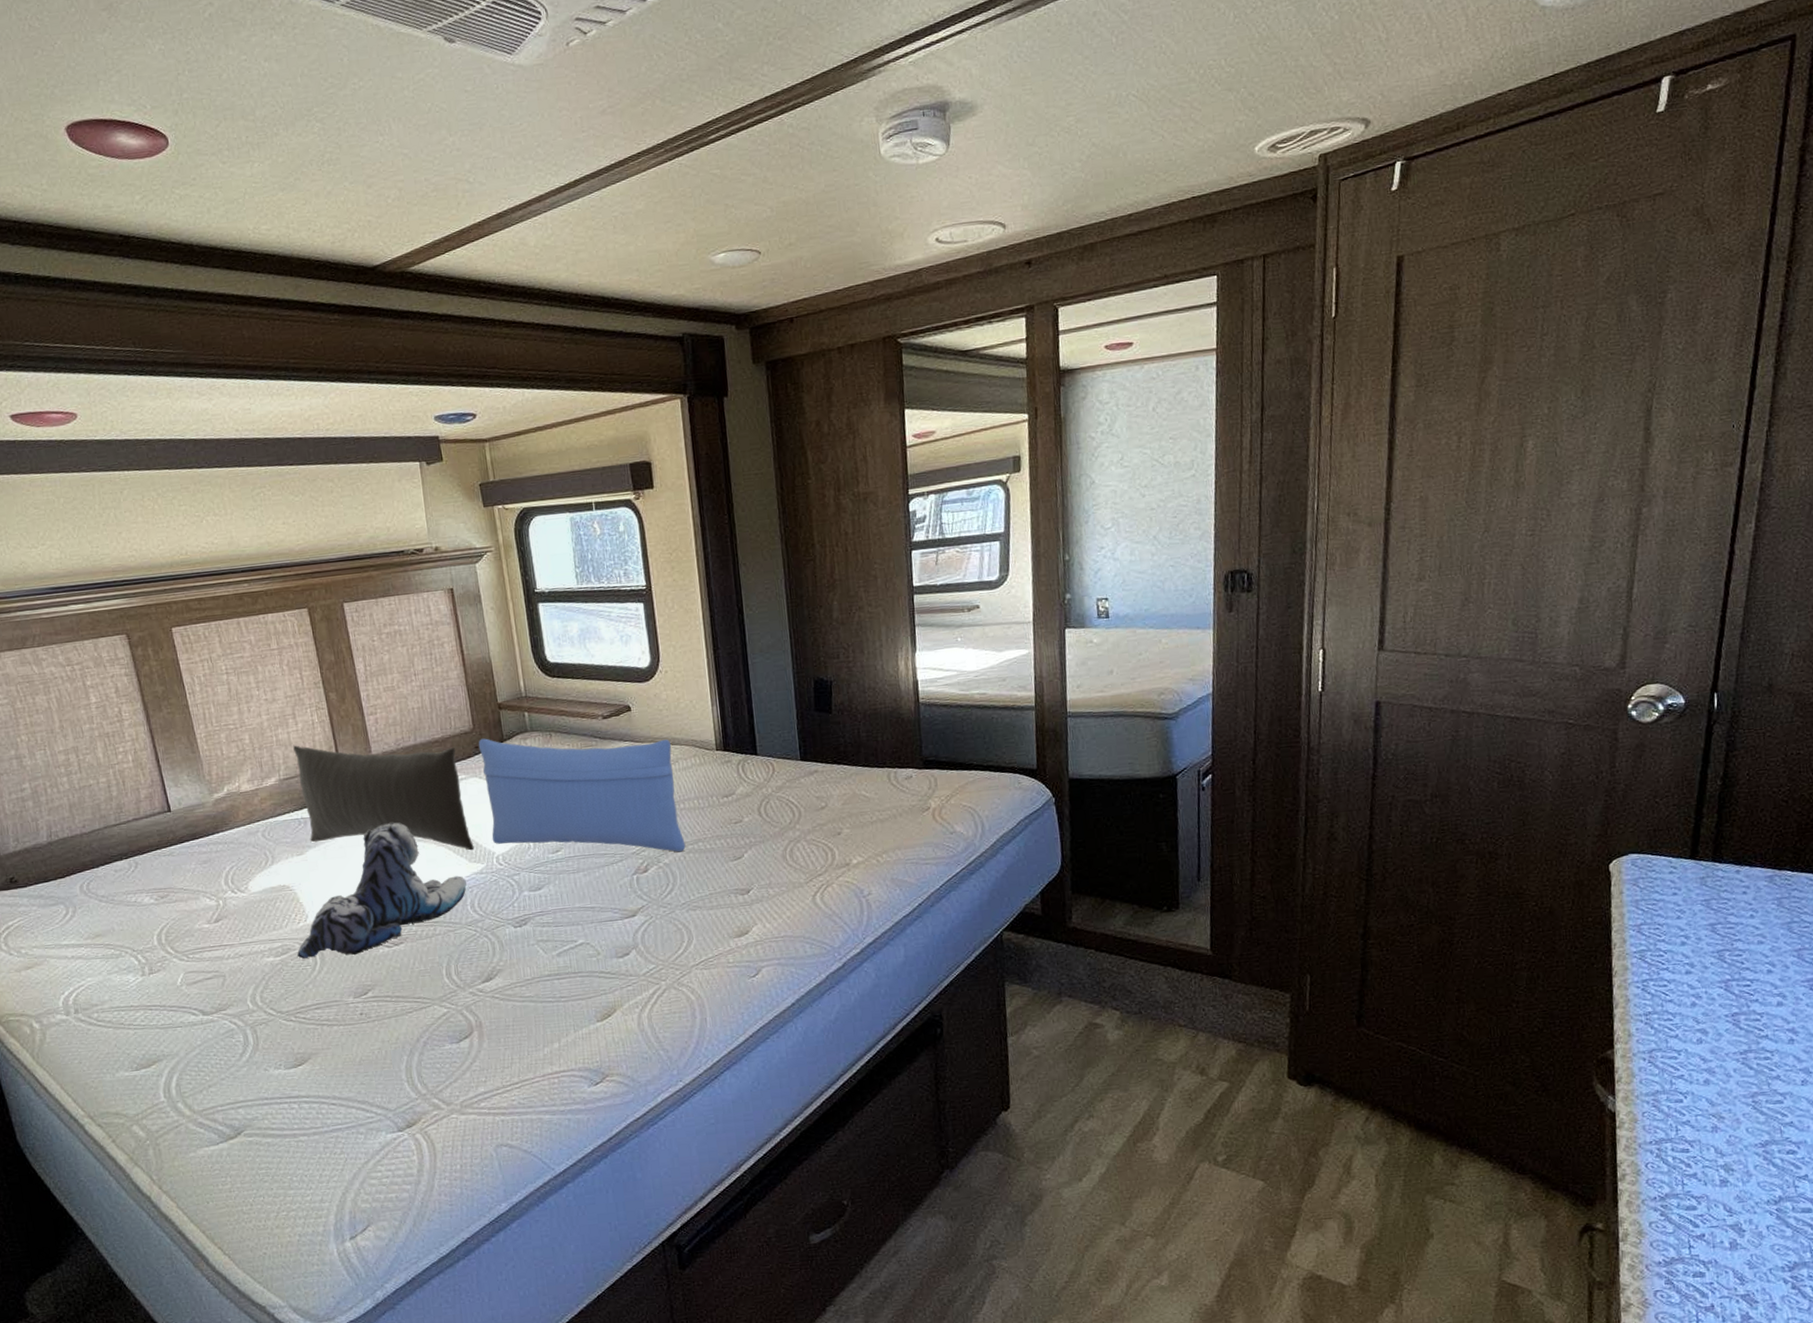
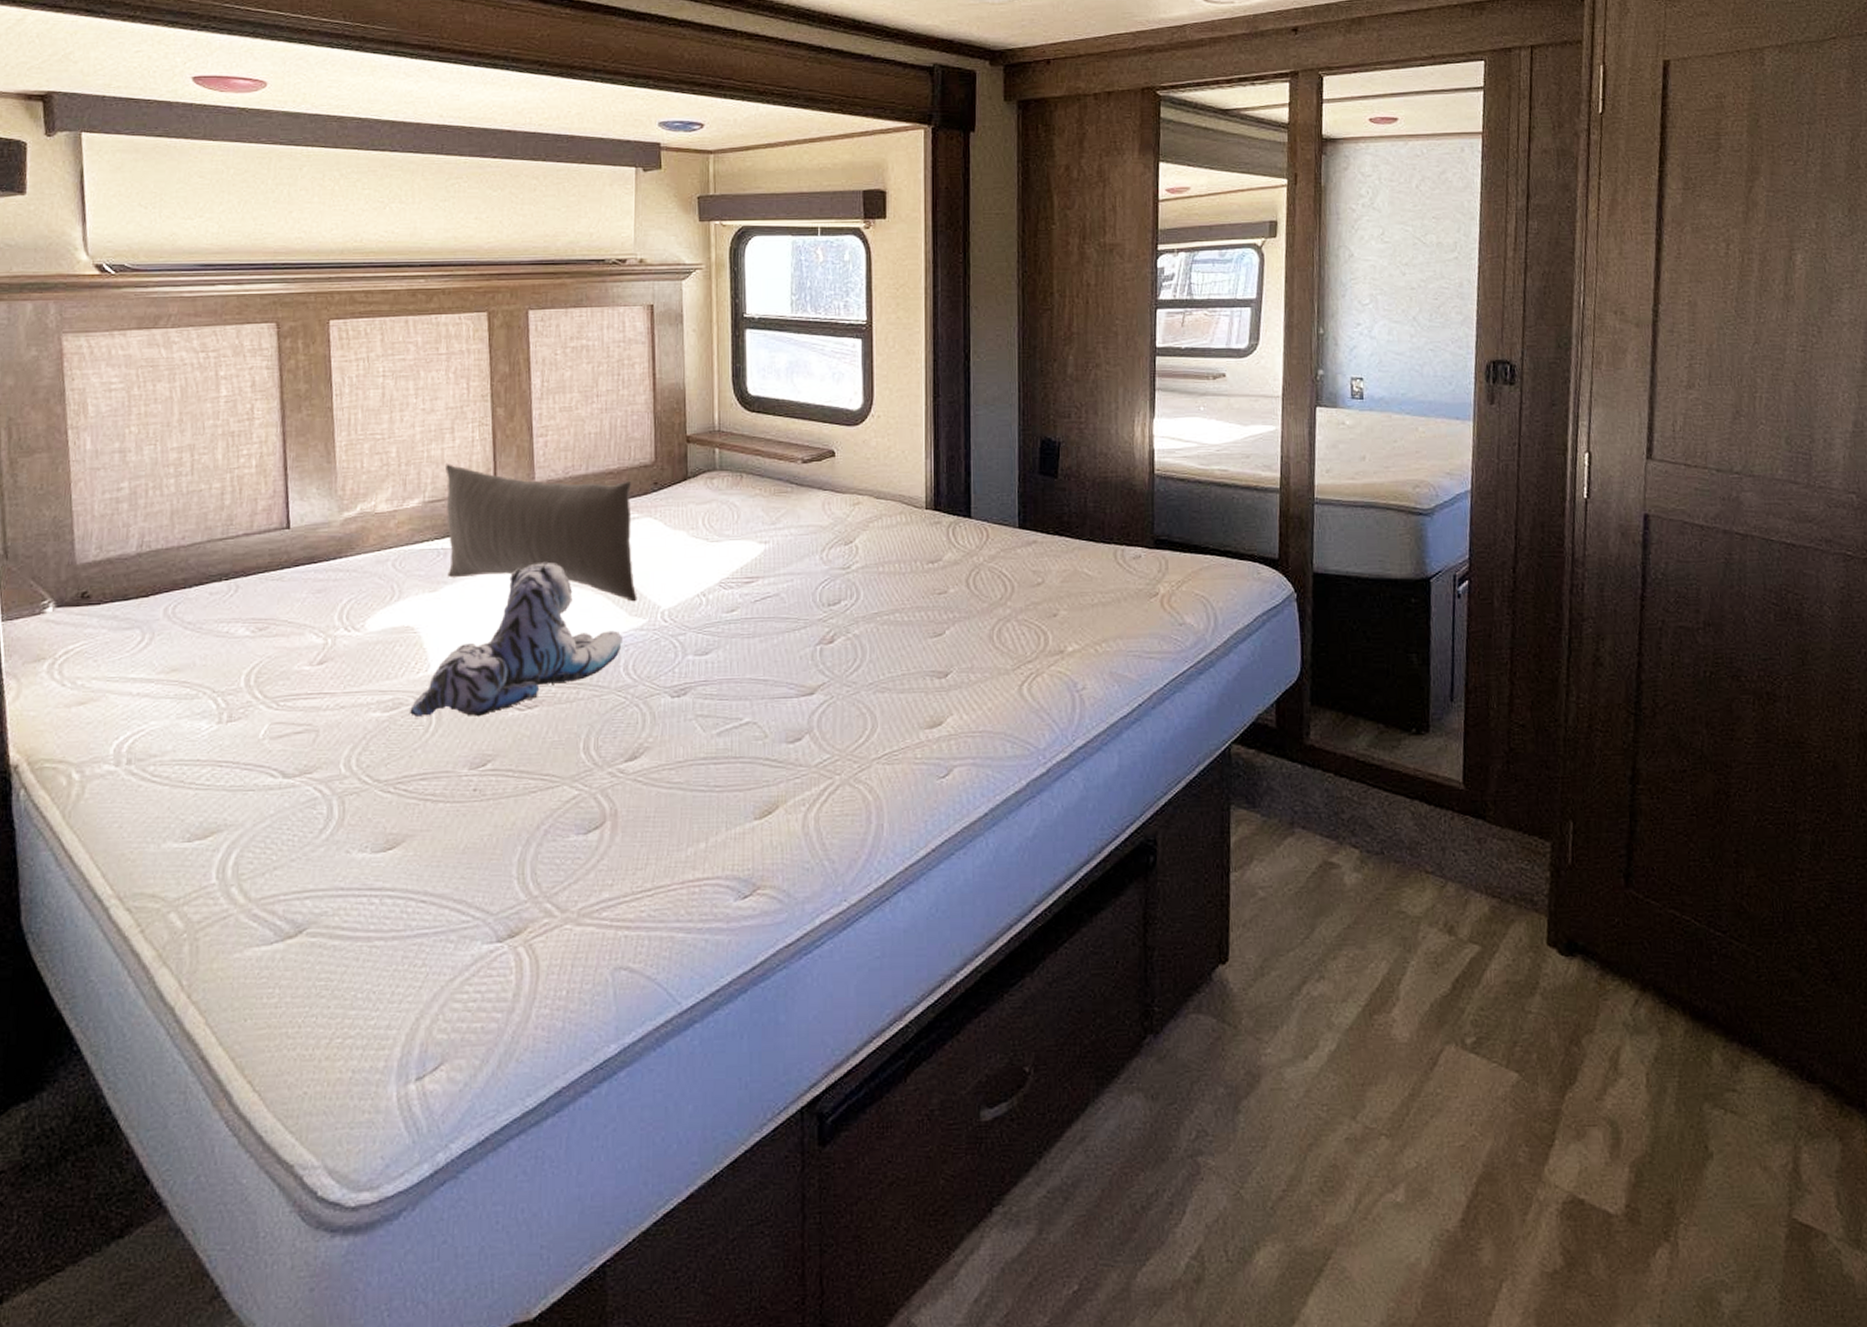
pillow: present [478,738,686,853] -> none [658,474,880,623]

